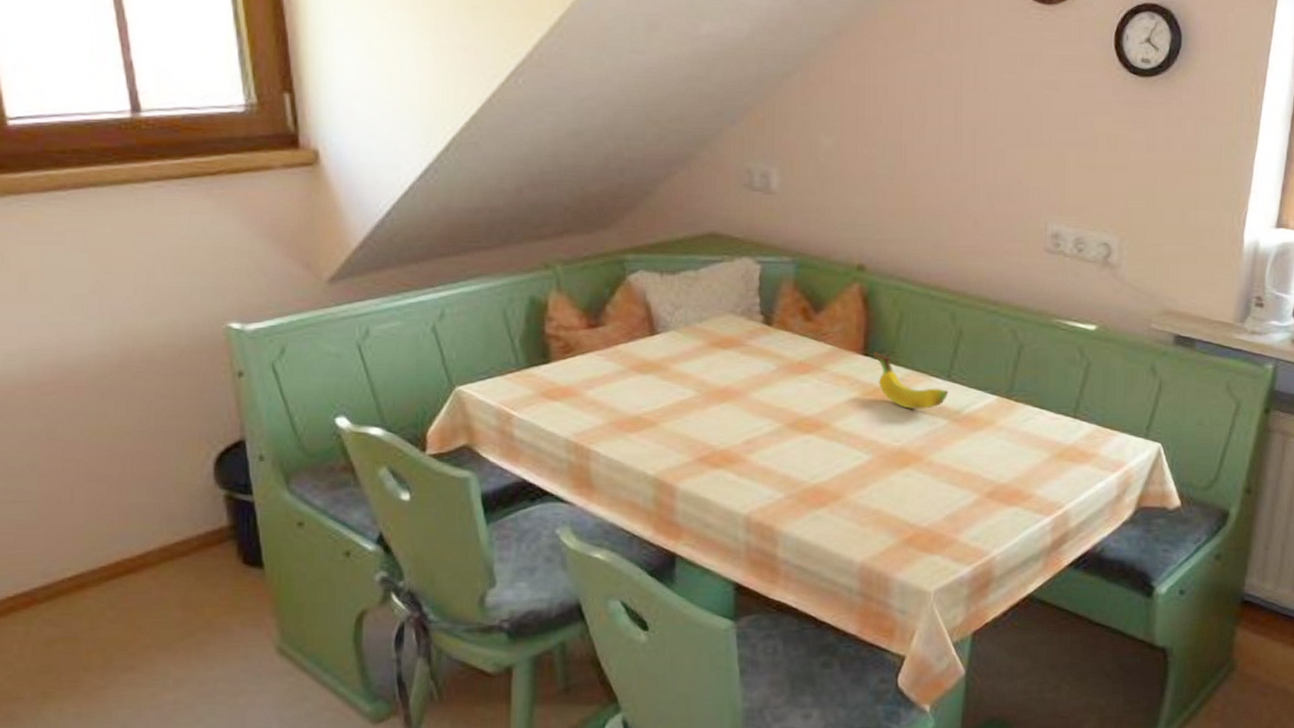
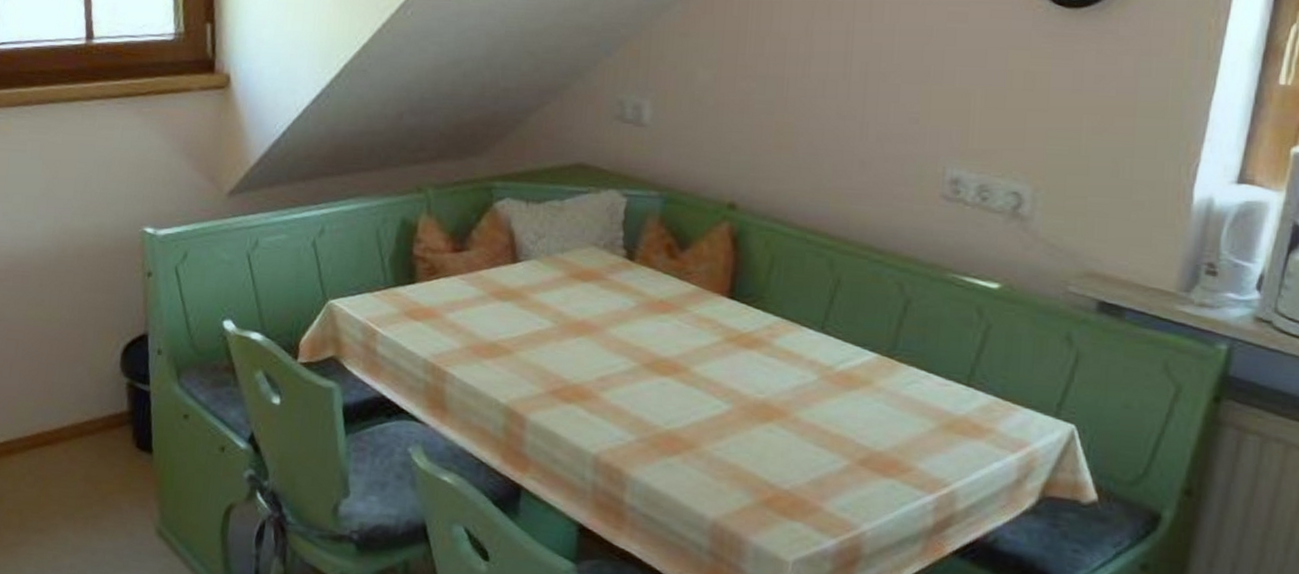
fruit: present [874,352,949,409] -> none [740,296,821,362]

